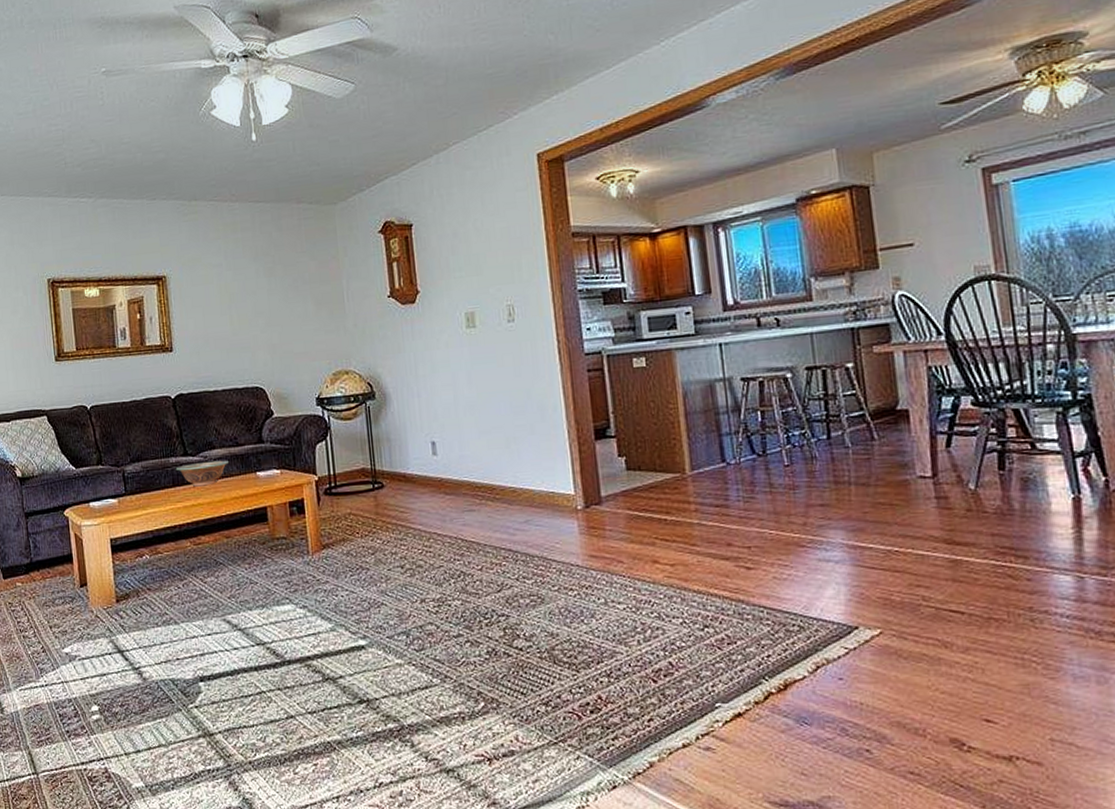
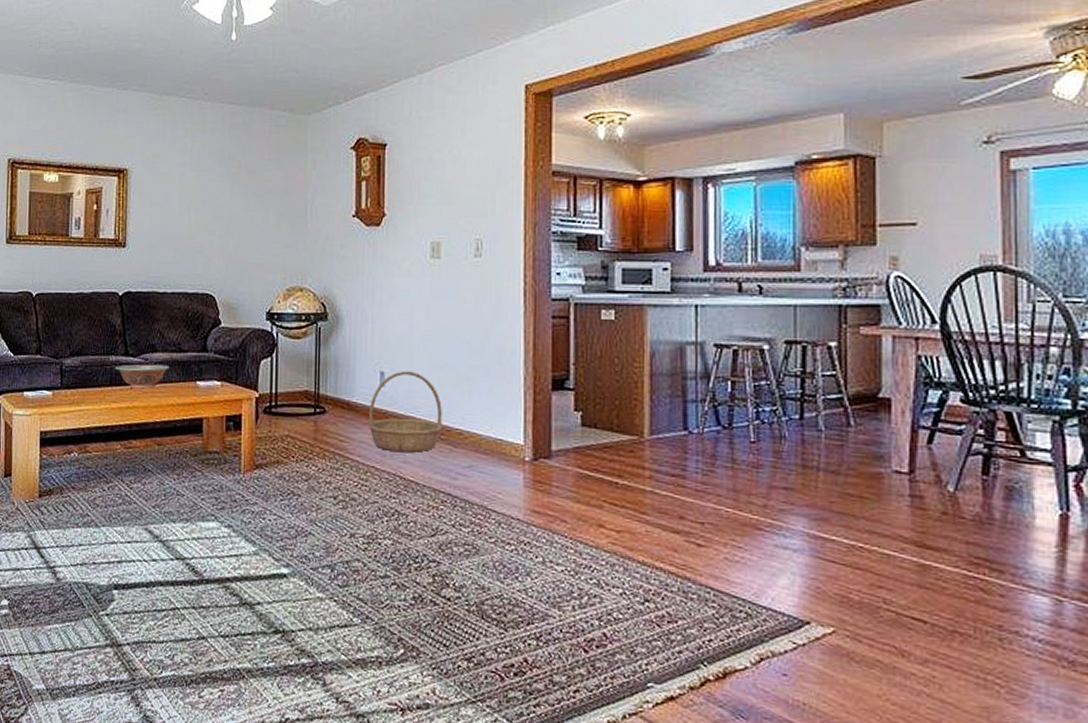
basket: none [425,438,496,516] -> present [368,371,442,452]

